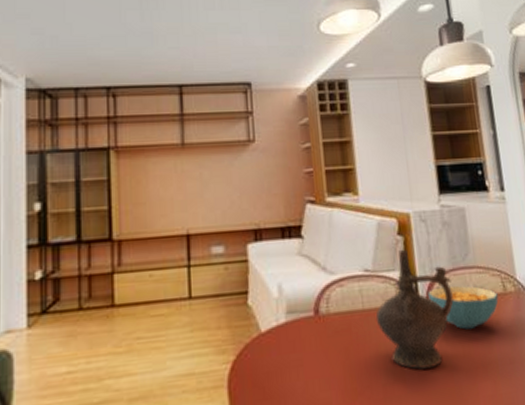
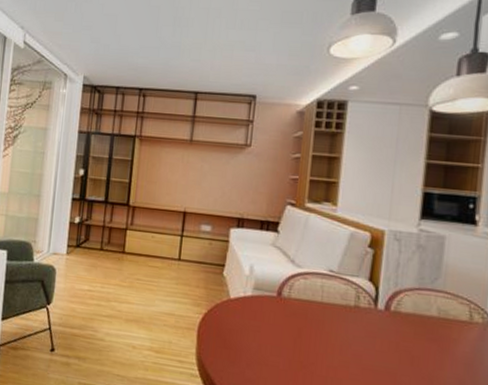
ceremonial vessel: present [375,249,454,370] -> none [331,260,416,366]
cereal bowl: present [428,286,499,330] -> none [387,301,462,345]

